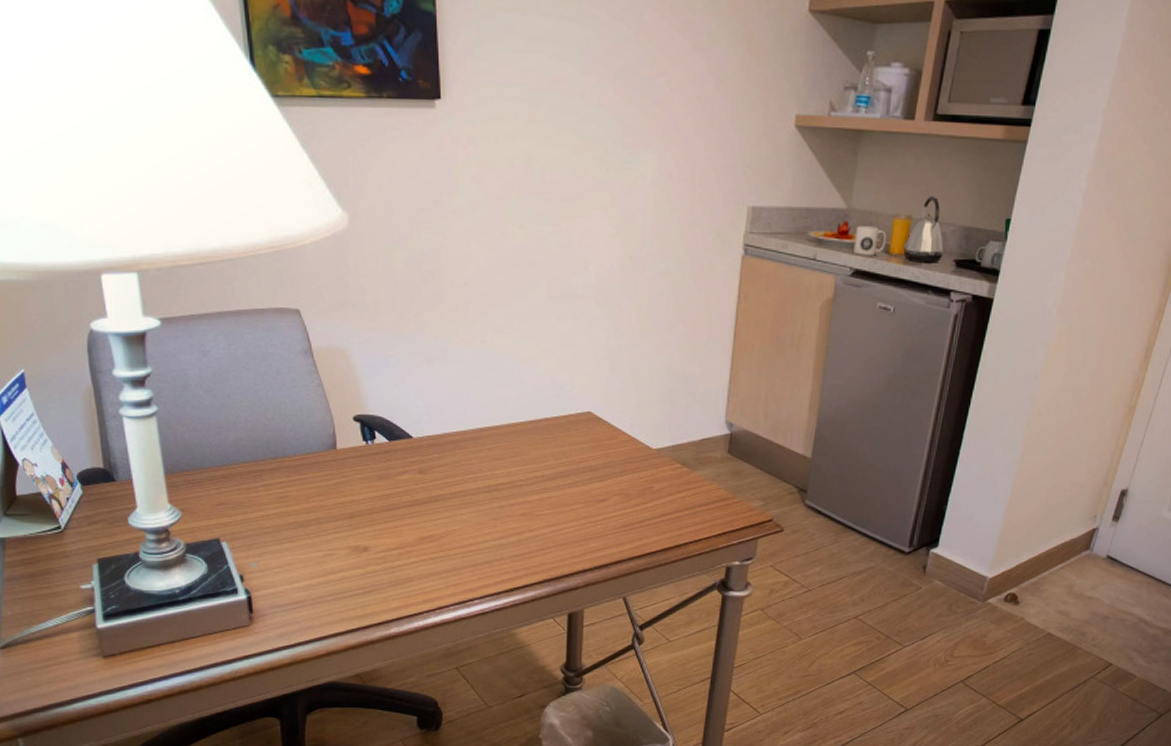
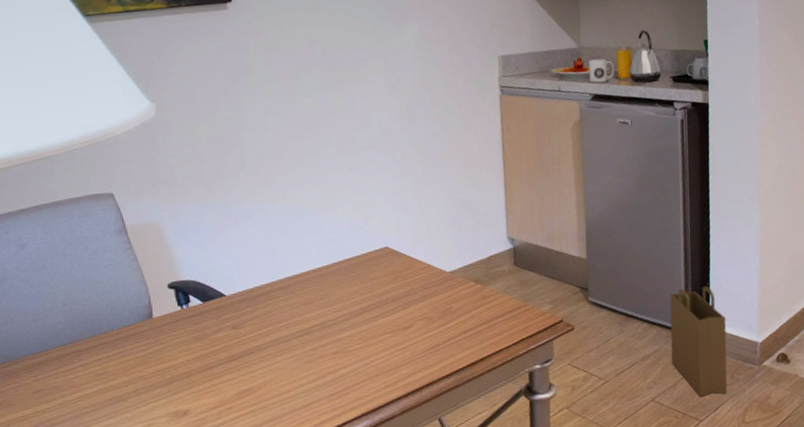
shopping bag: none [885,508,957,624] -> present [669,285,727,397]

